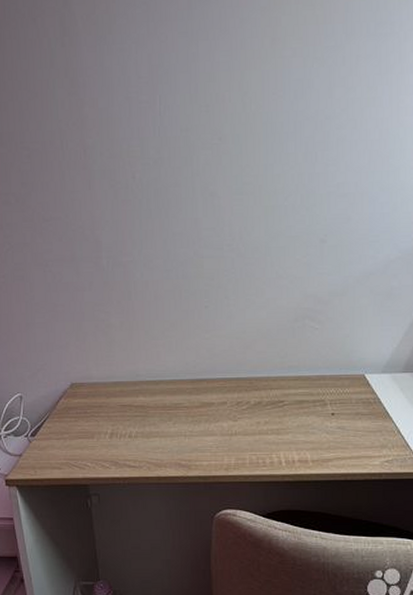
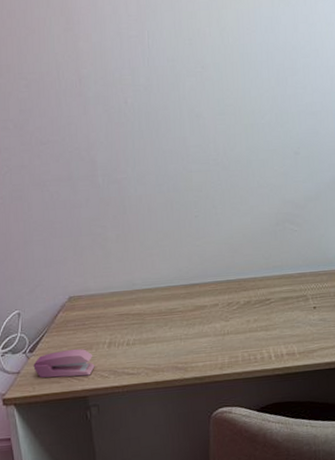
stapler: none [35,436,96,464] -> present [33,349,95,378]

